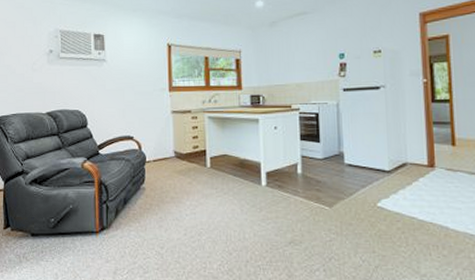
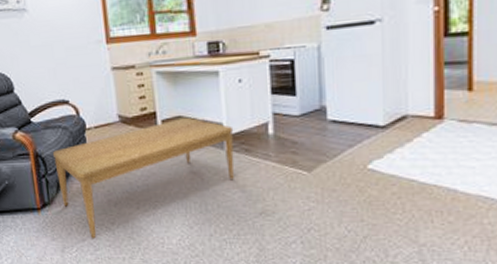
coffee table: none [114,156,270,262] -> present [52,117,235,239]

